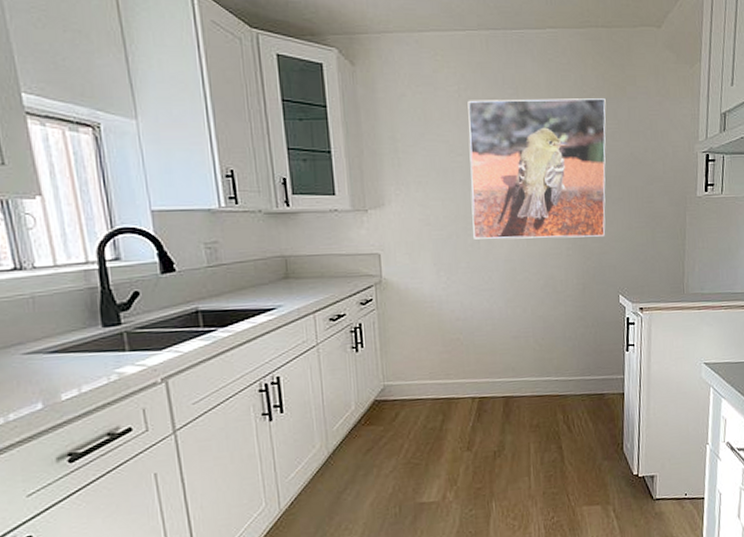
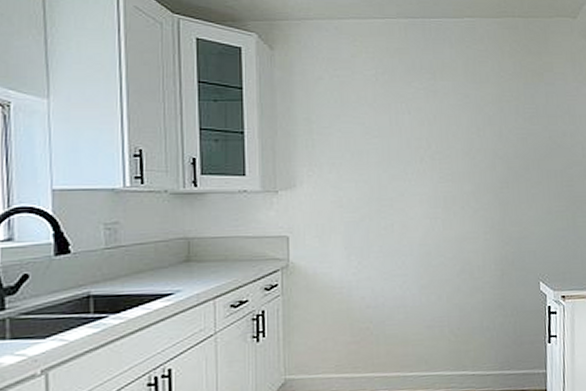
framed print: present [467,98,606,239] -> none [385,83,525,223]

